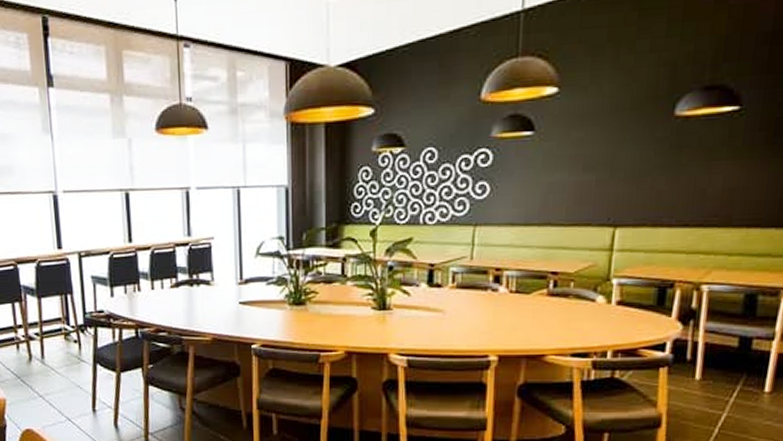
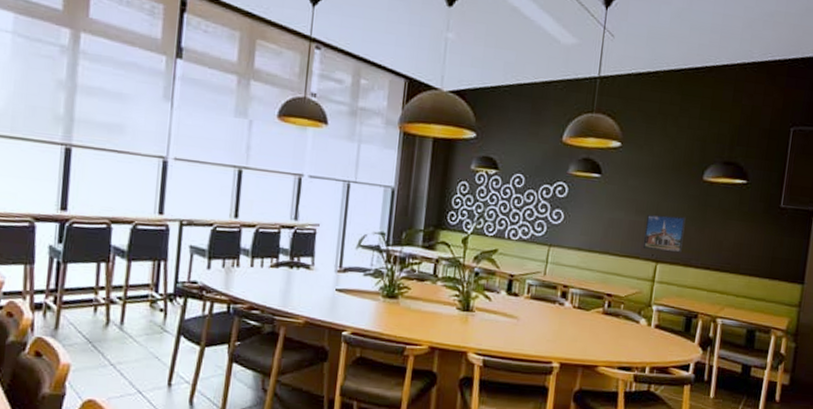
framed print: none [594,165,653,214] -> present [642,214,686,253]

